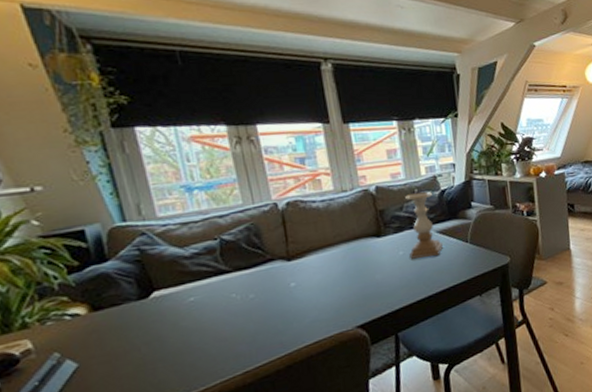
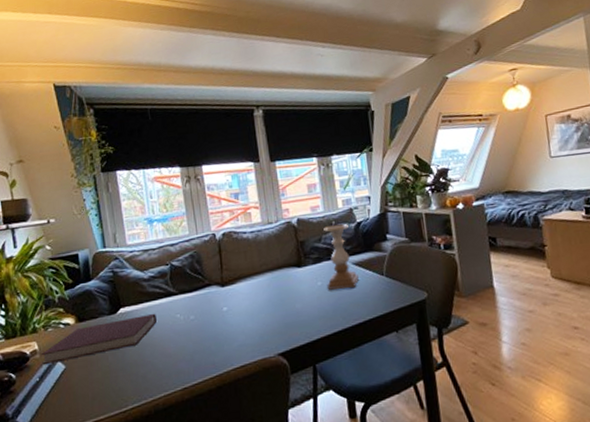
notebook: none [37,294,205,366] -> present [41,313,157,366]

